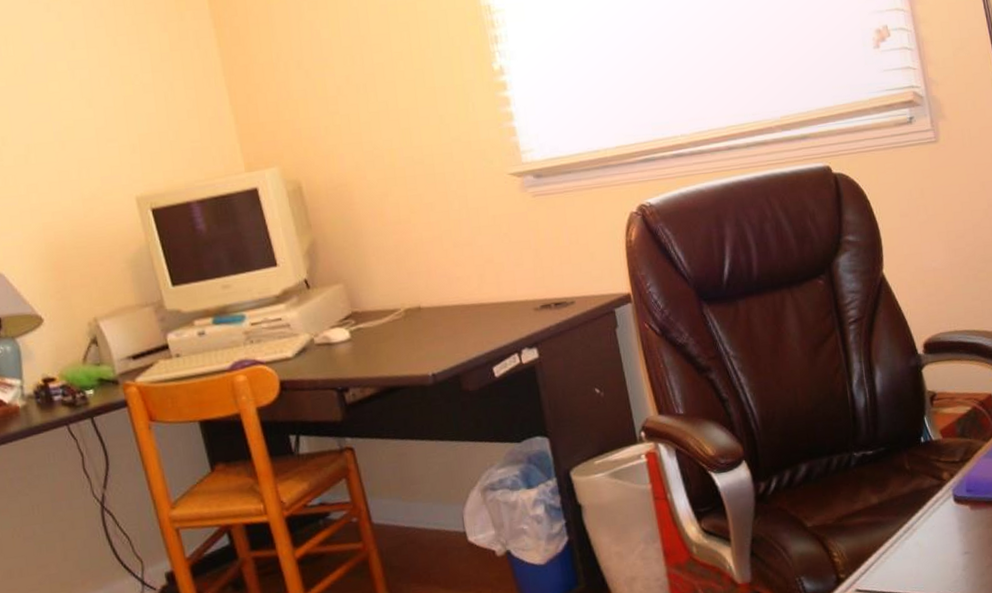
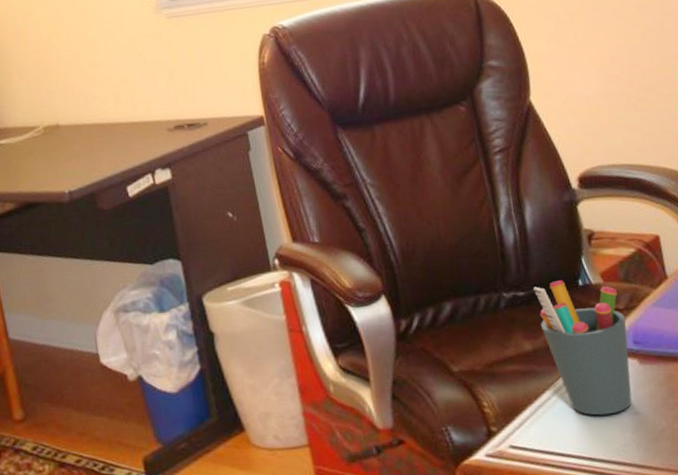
pen holder: none [881,438,963,558] -> present [533,279,632,416]

